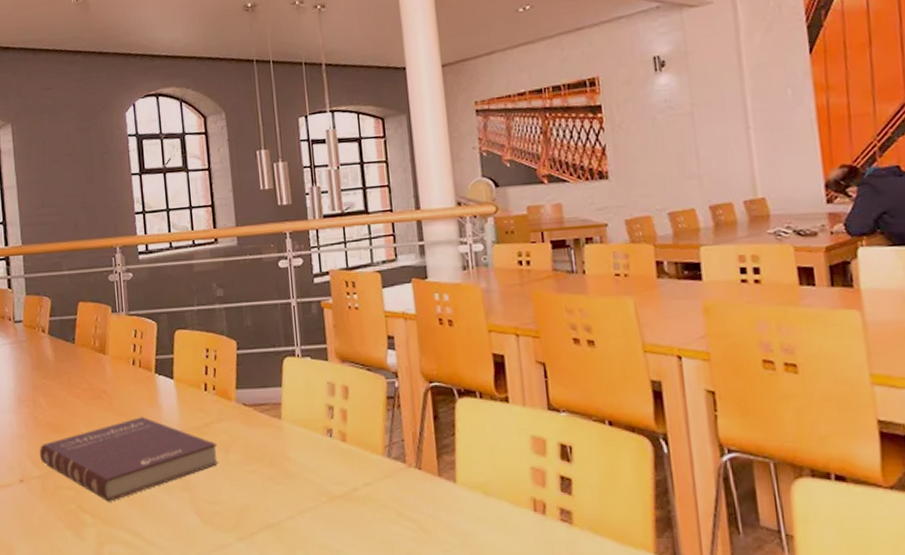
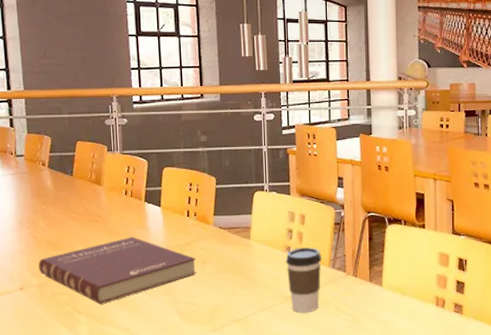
coffee cup: none [327,429,374,517] -> present [285,247,322,312]

